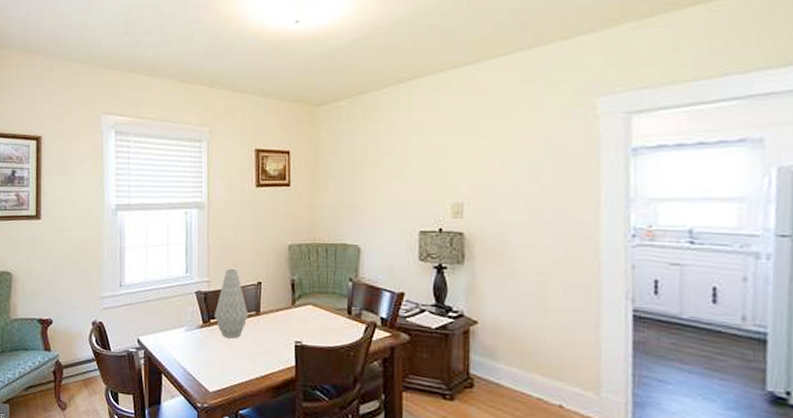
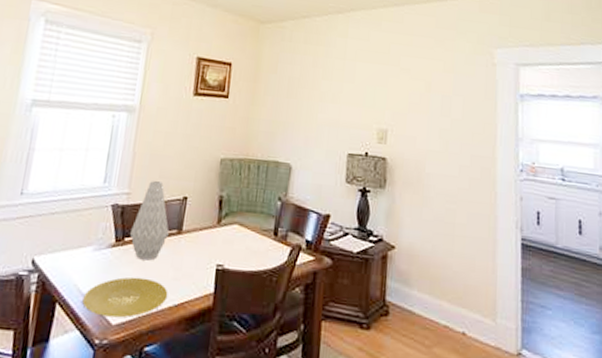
plate: none [183,352,254,386] -> present [82,277,168,318]

